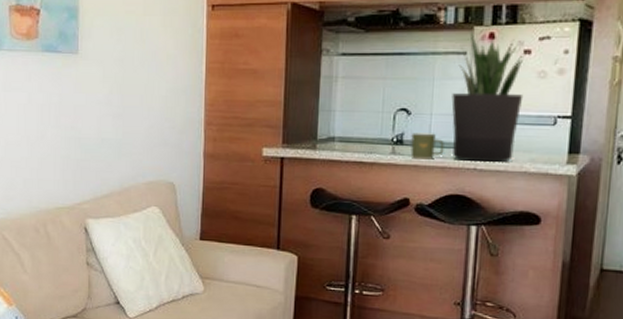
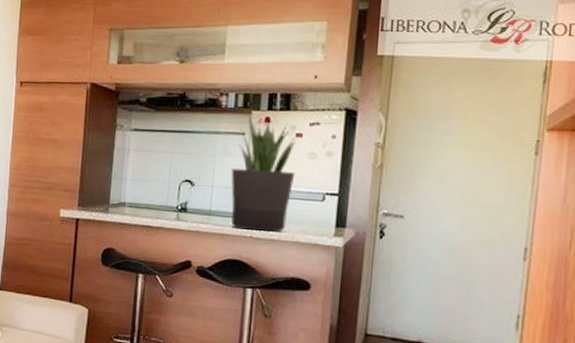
mug: present [410,132,444,160] -> none [193,202,224,227]

